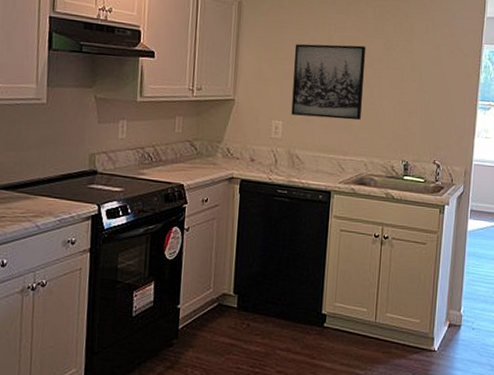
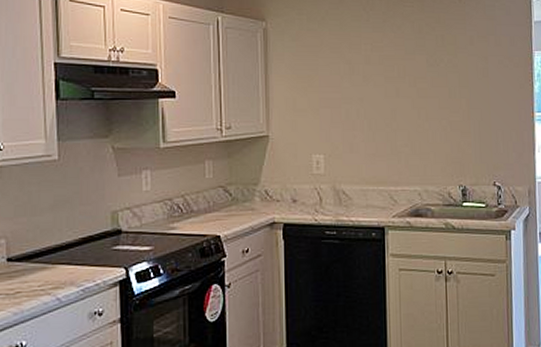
wall art: present [291,44,366,121] -> none [330,64,410,147]

